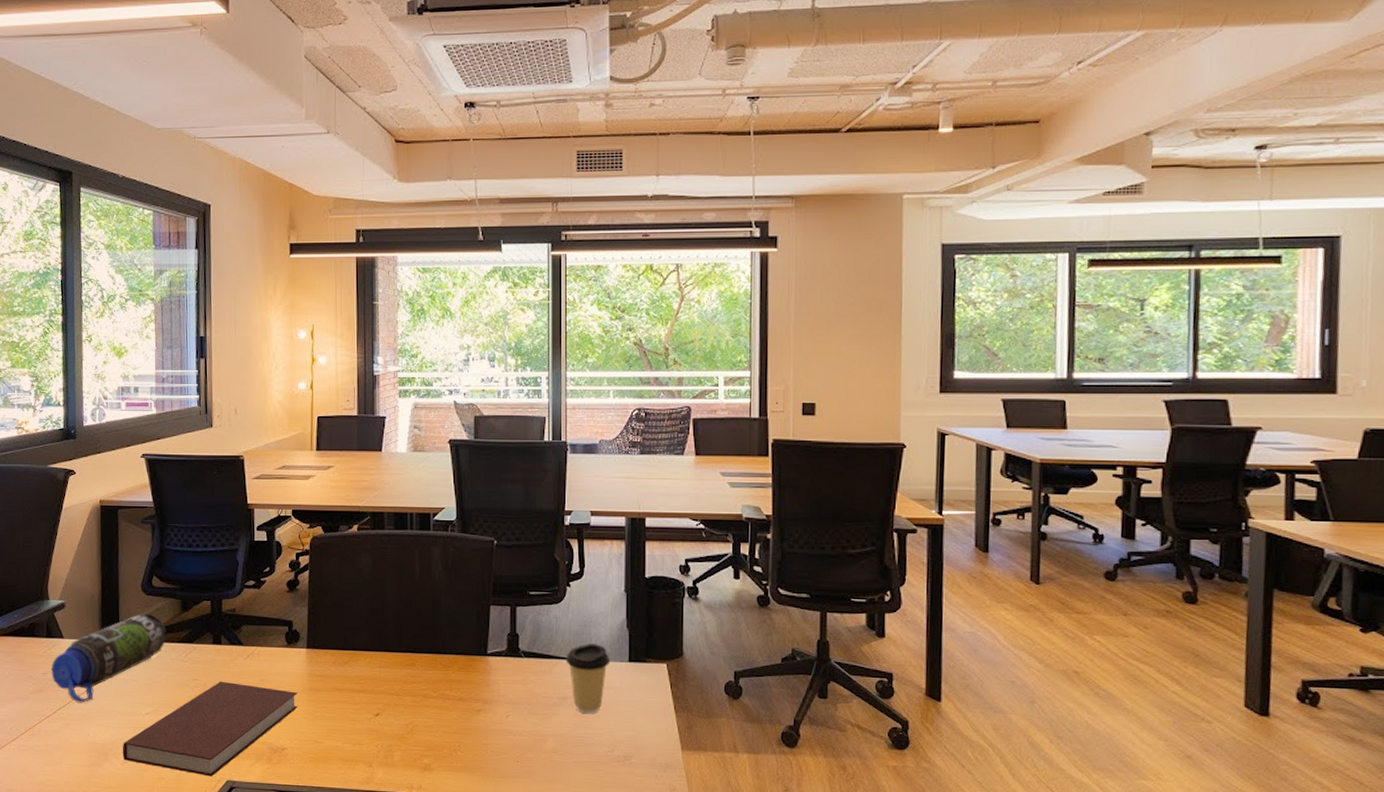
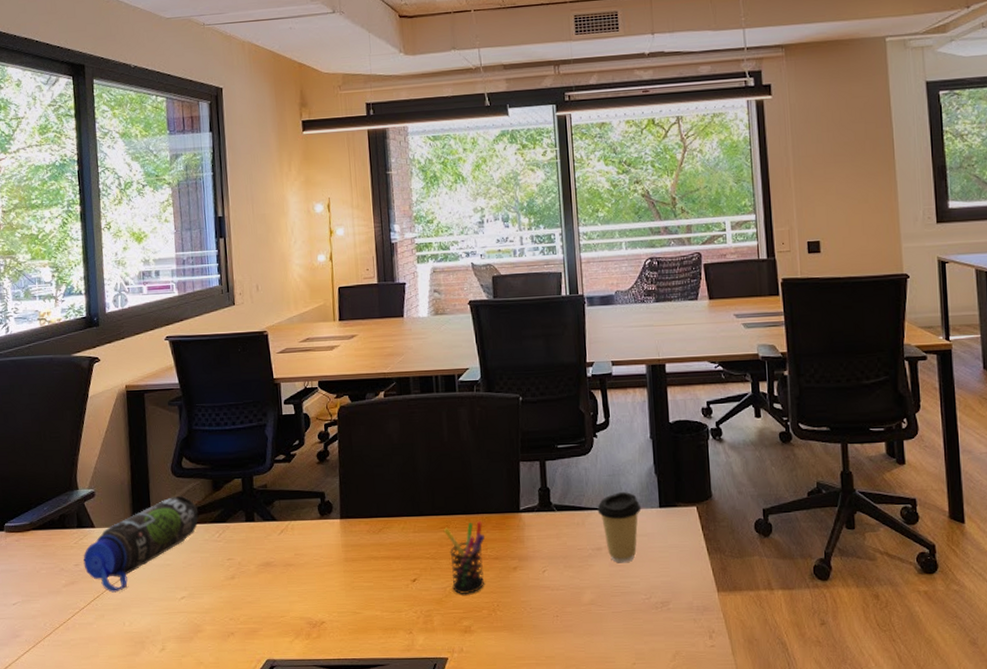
notebook: present [122,681,298,777] -> none [159,558,335,657]
pen holder: none [409,660,451,733] -> present [443,520,486,595]

